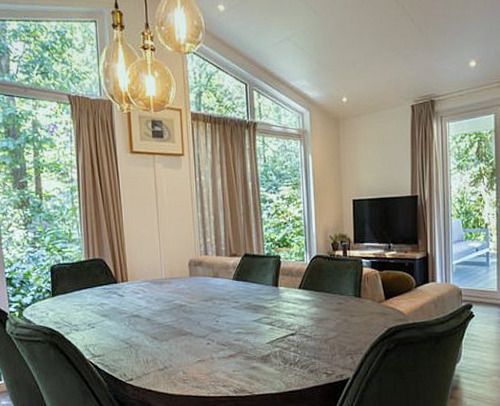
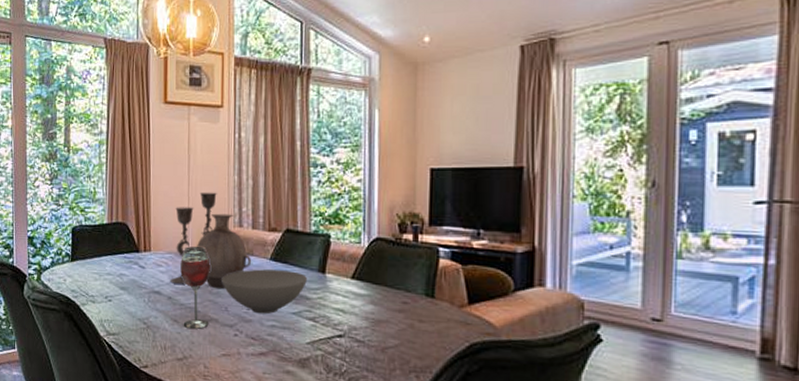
candlestick: none [147,227,184,307] -> present [169,192,217,284]
wineglass: none [156,273,185,343] -> present [180,246,210,329]
vase: none [169,244,218,308] -> present [197,213,252,290]
bowl: none [193,287,264,324] -> present [221,269,307,314]

